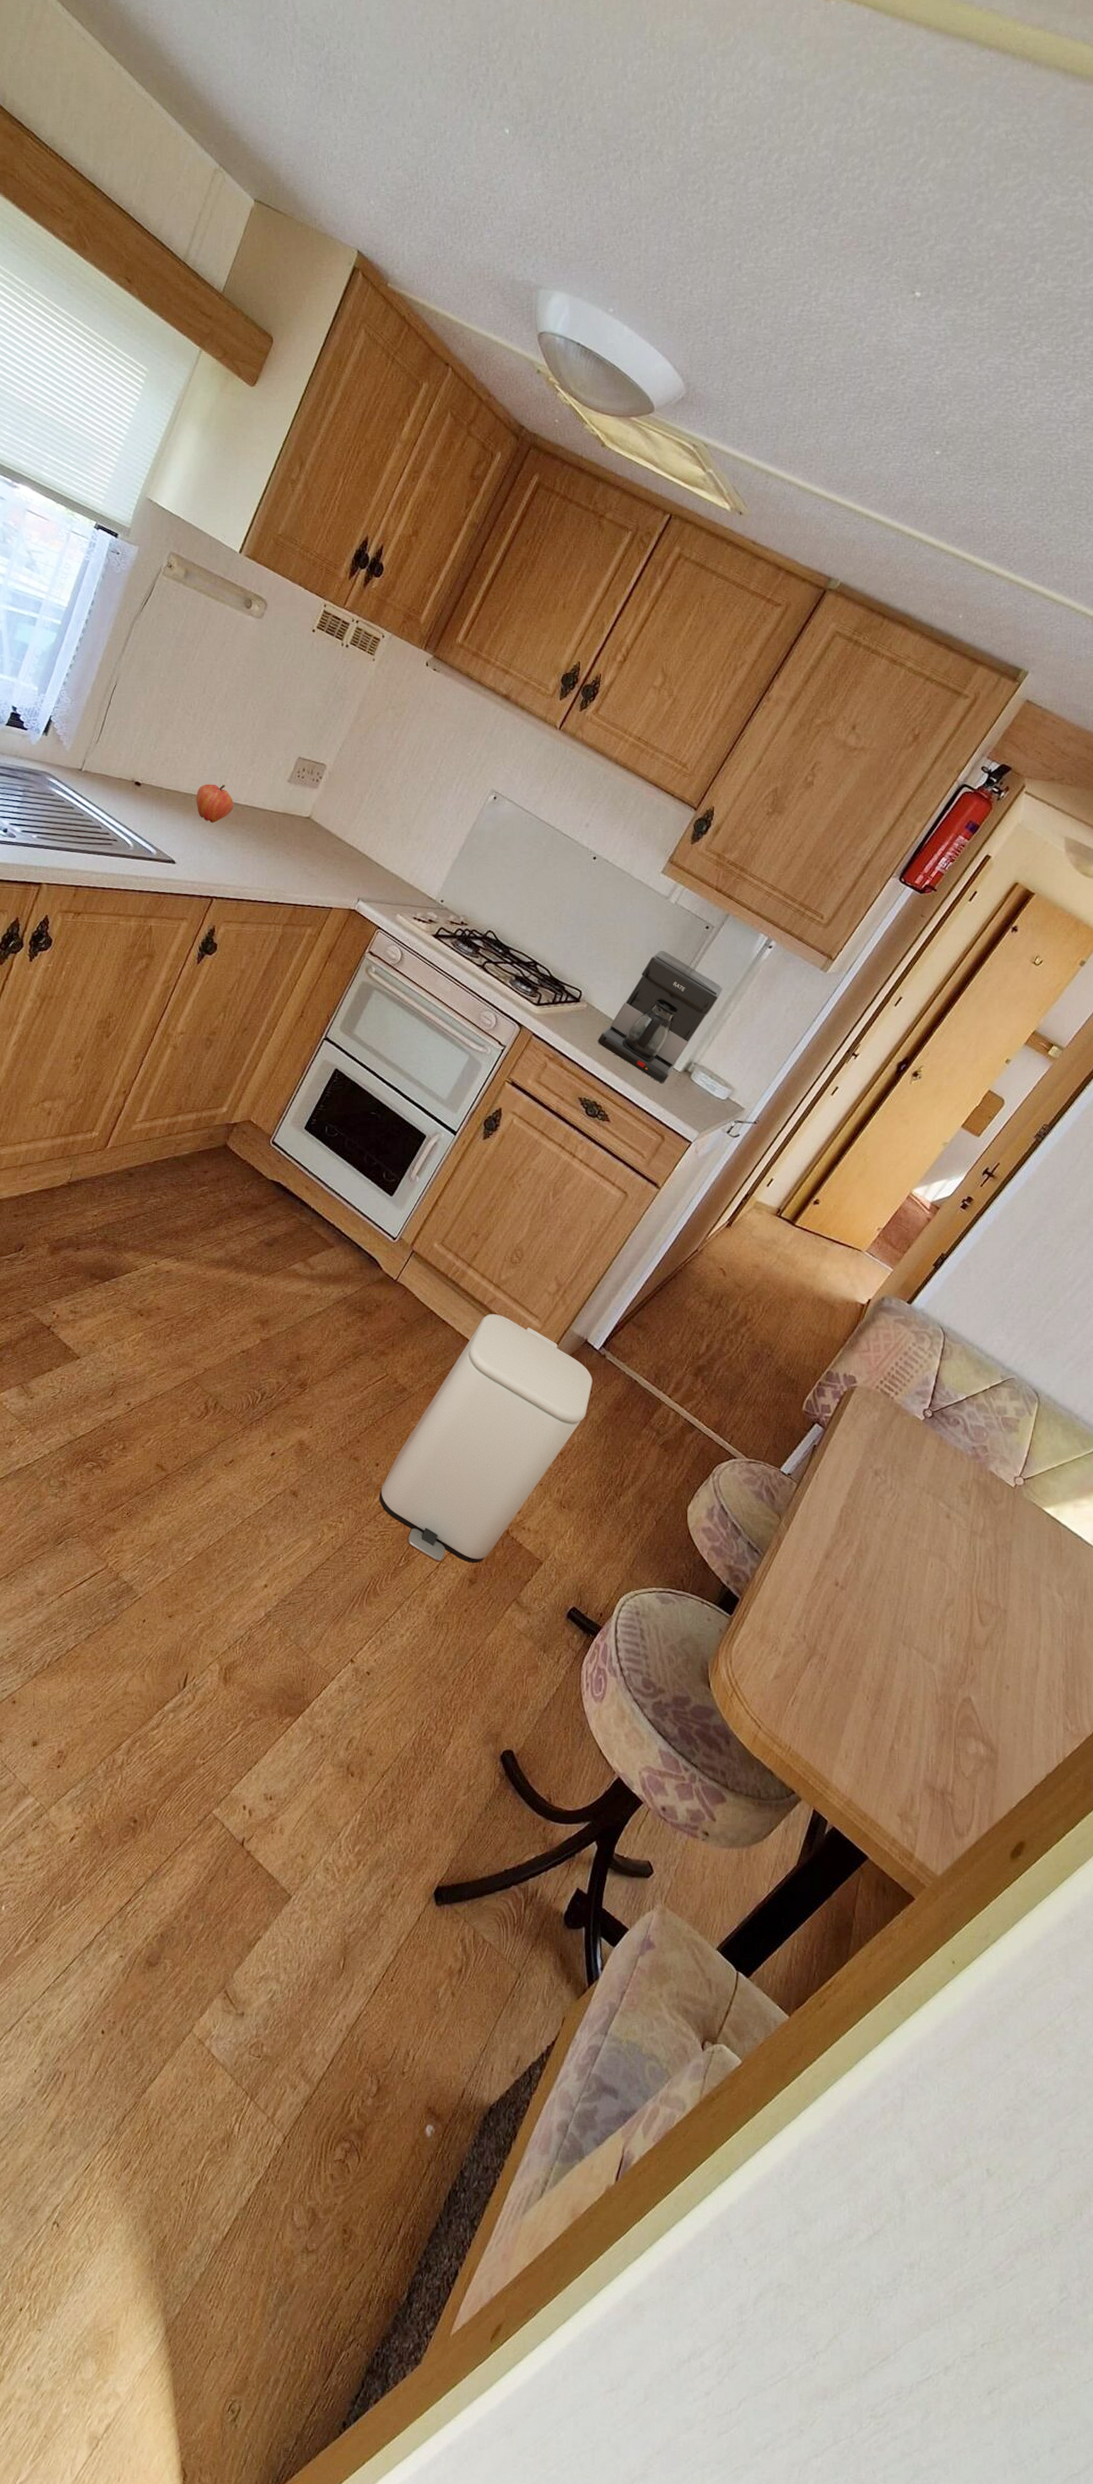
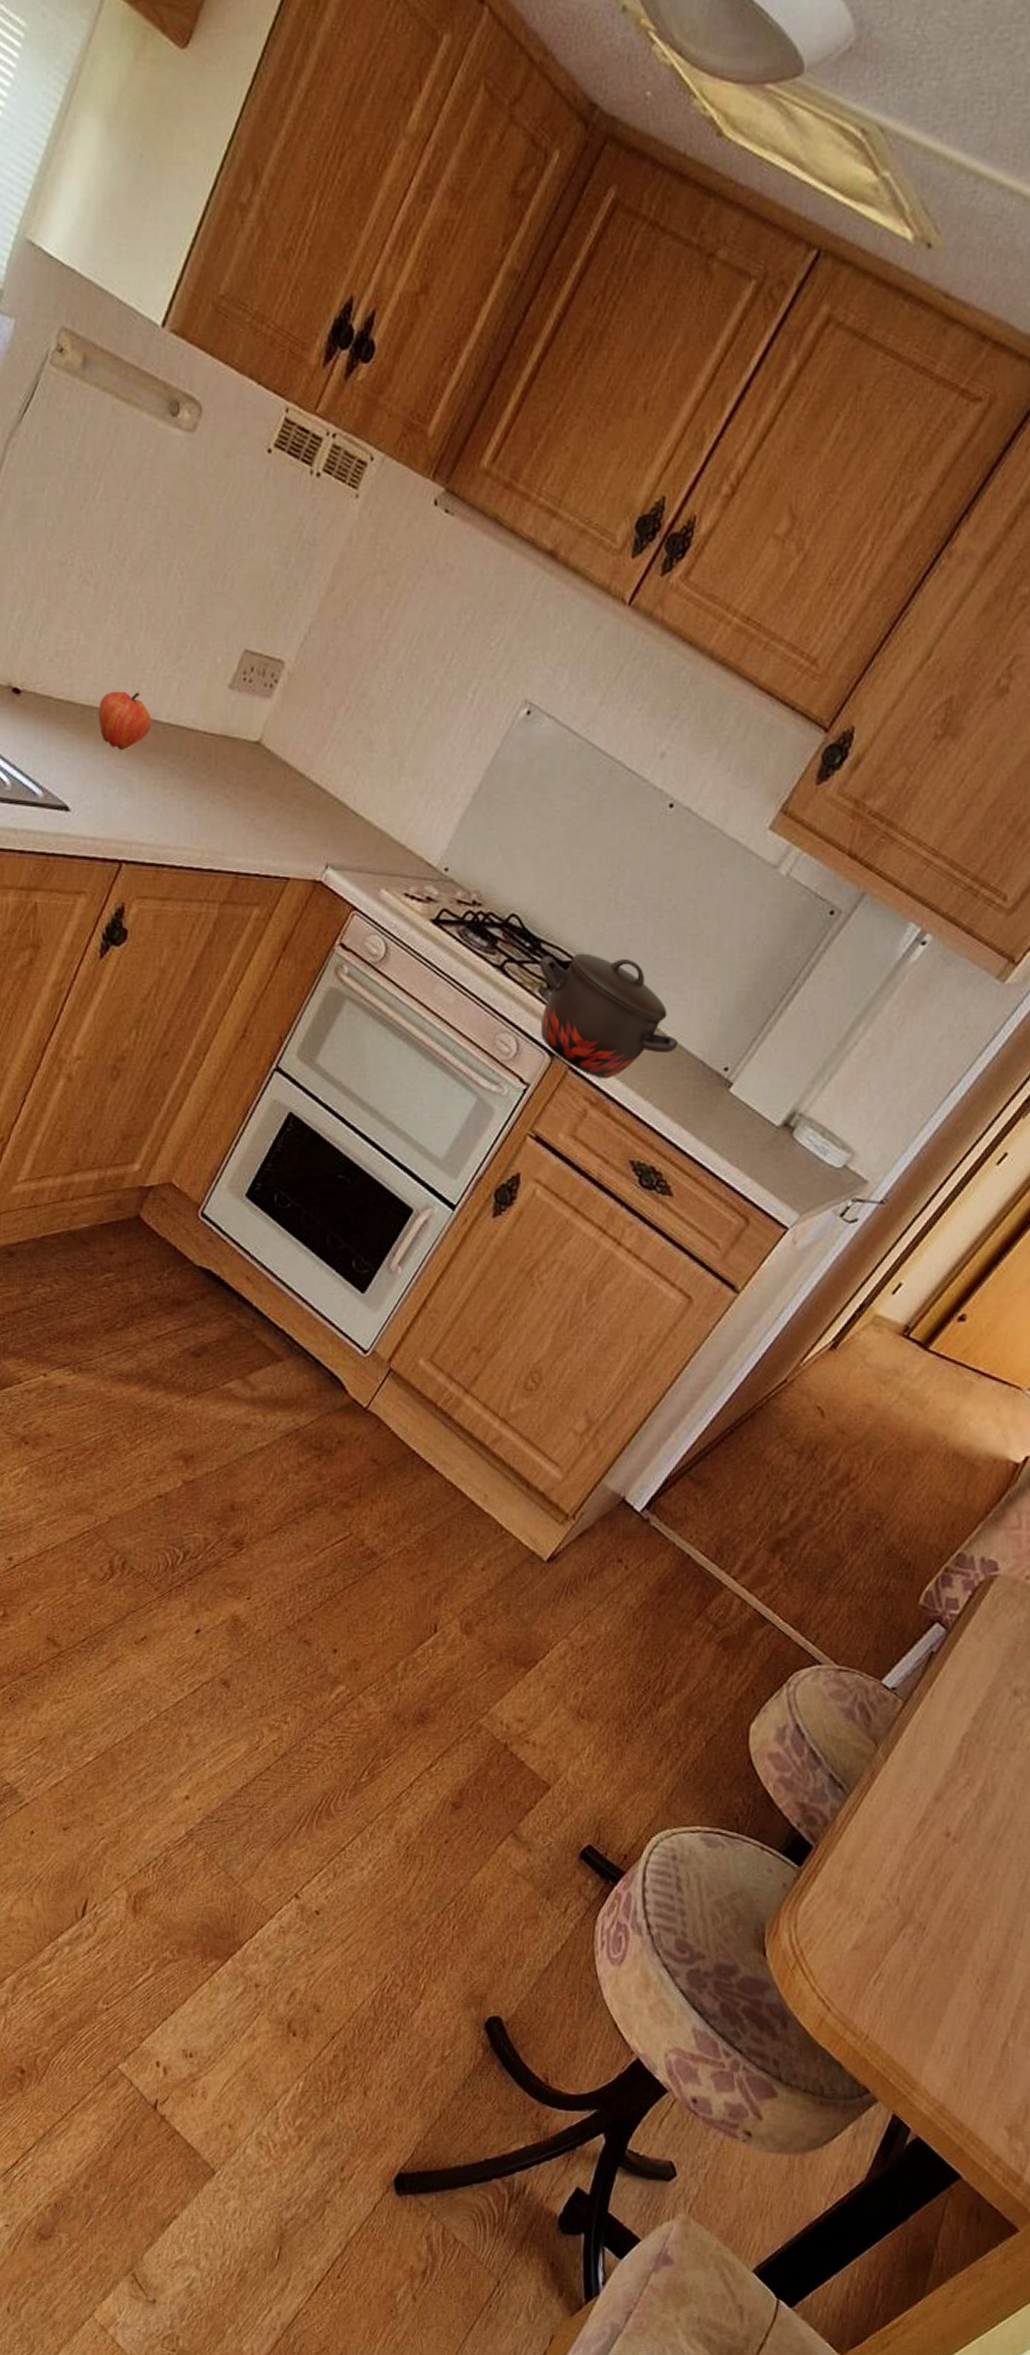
pedal bin: present [379,1313,593,1563] -> none [337,1457,630,1783]
cooking pot: none [509,956,608,1042] -> present [539,953,678,1079]
coffee maker: present [597,950,722,1084] -> none [661,946,848,1143]

